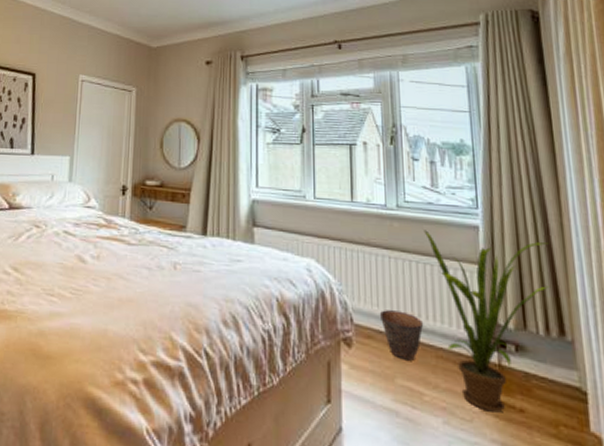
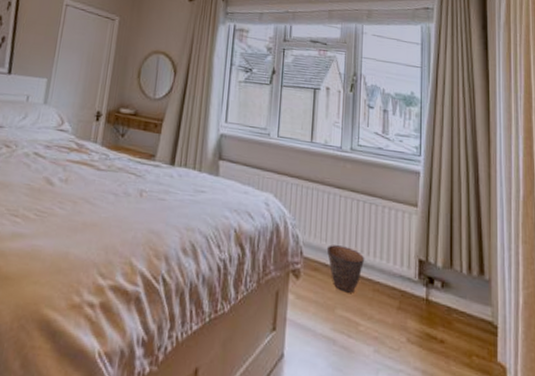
house plant: present [423,230,550,413] -> none [372,172,477,343]

